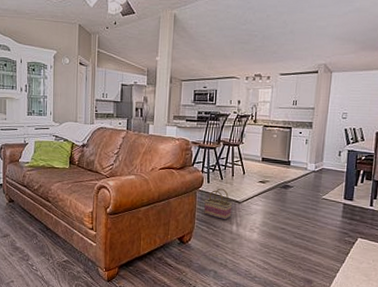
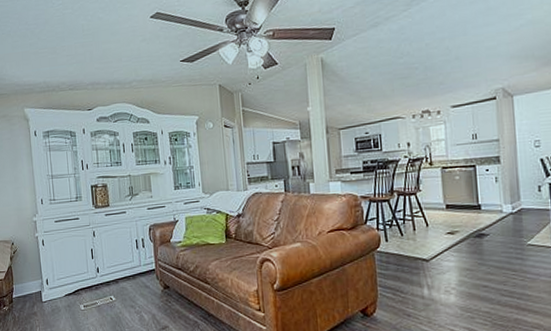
basket: present [204,188,233,220] -> none [385,246,420,284]

